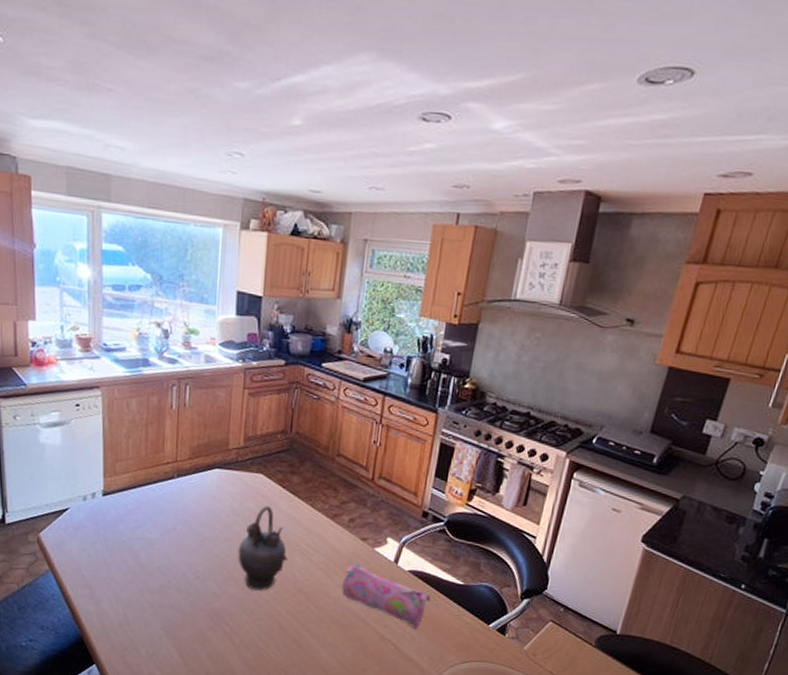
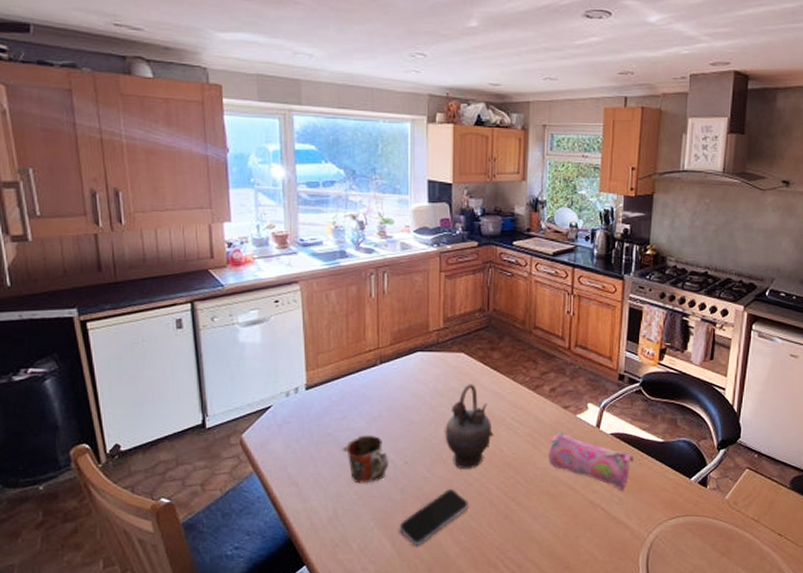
mug: none [135,546,181,594] -> present [342,435,389,484]
smartphone: none [187,608,257,659] -> present [399,489,468,546]

